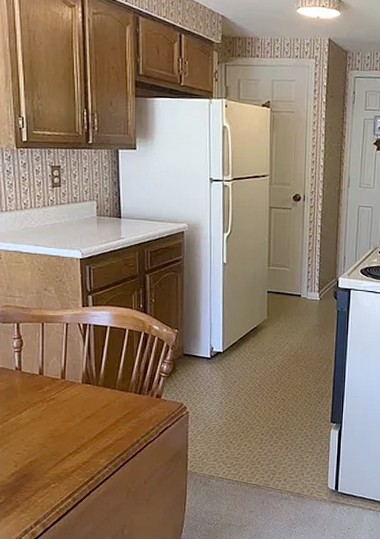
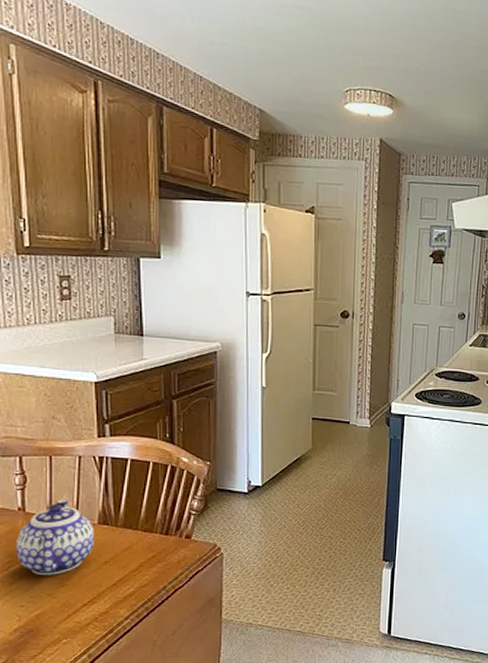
teapot: none [14,362,79,428] -> present [16,500,95,576]

